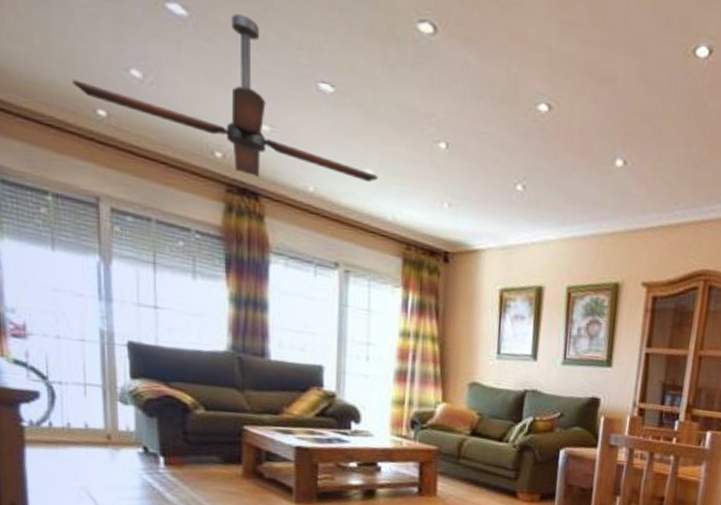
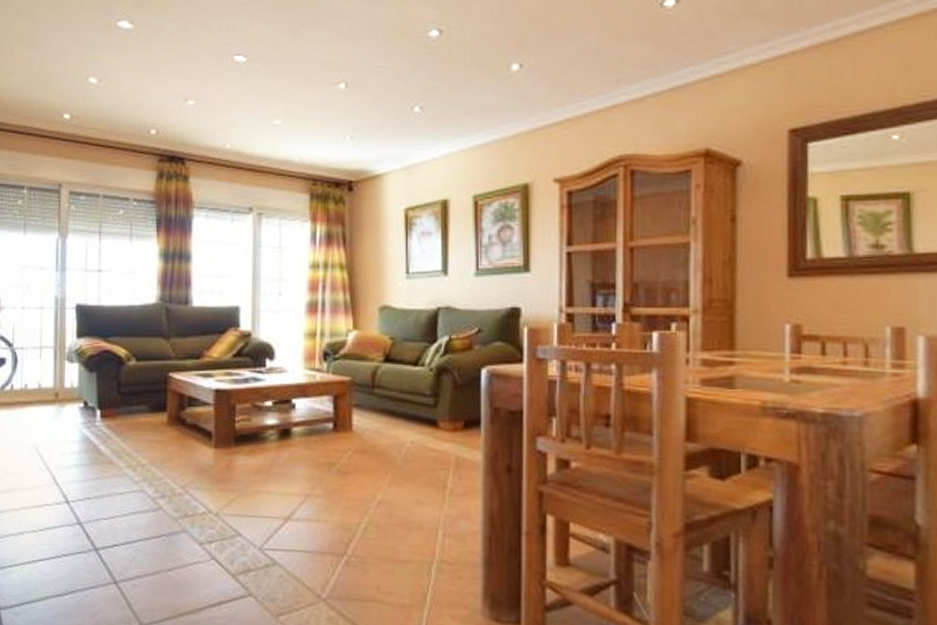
ceiling fan: present [73,13,378,183] -> none [47,17,285,144]

